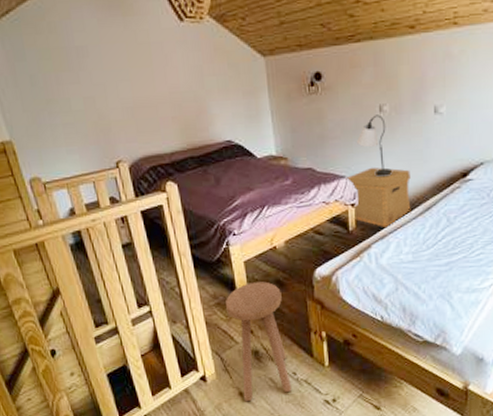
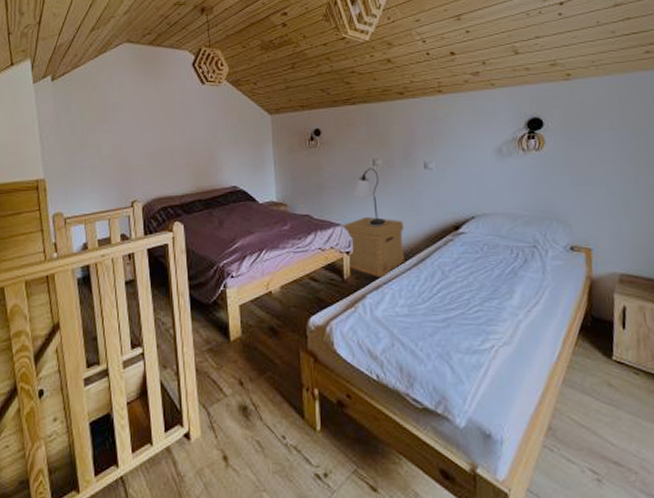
stool: present [226,281,293,402] -> none [218,328,281,469]

